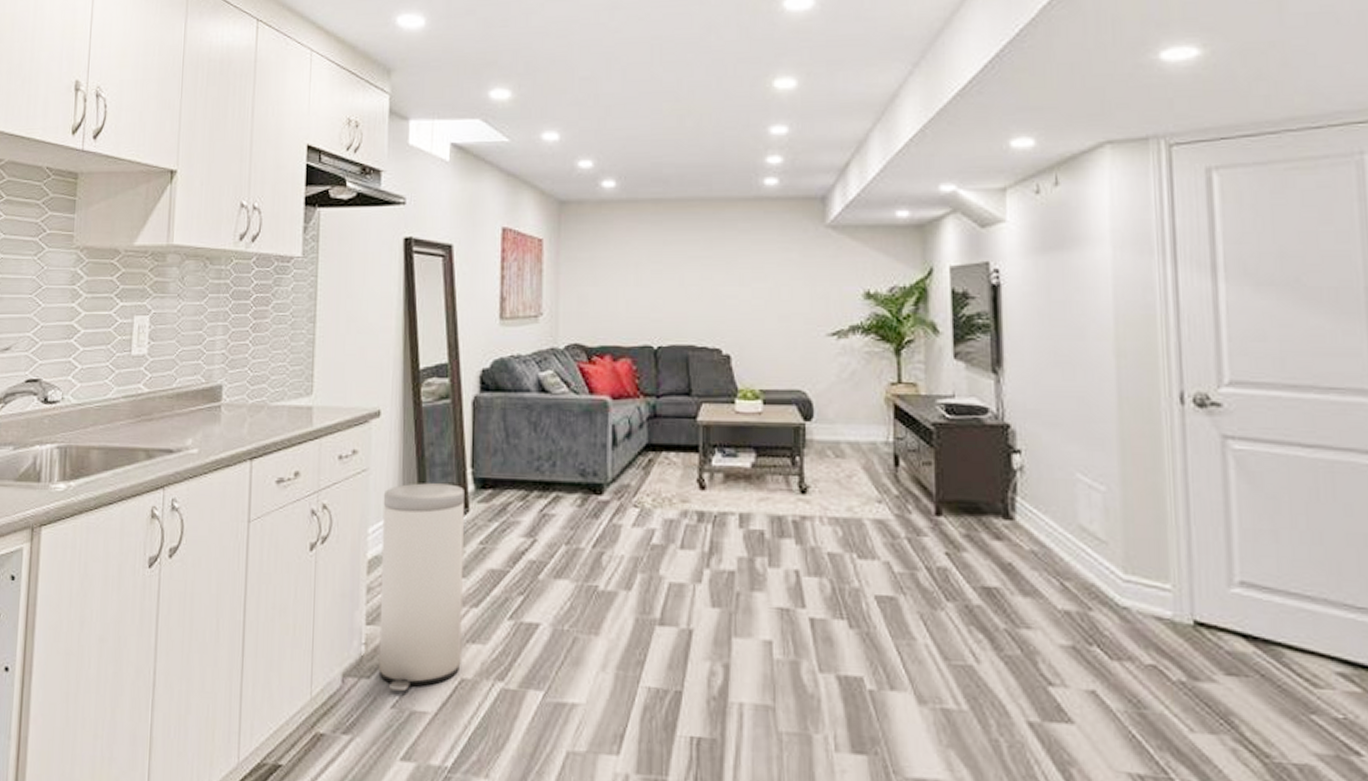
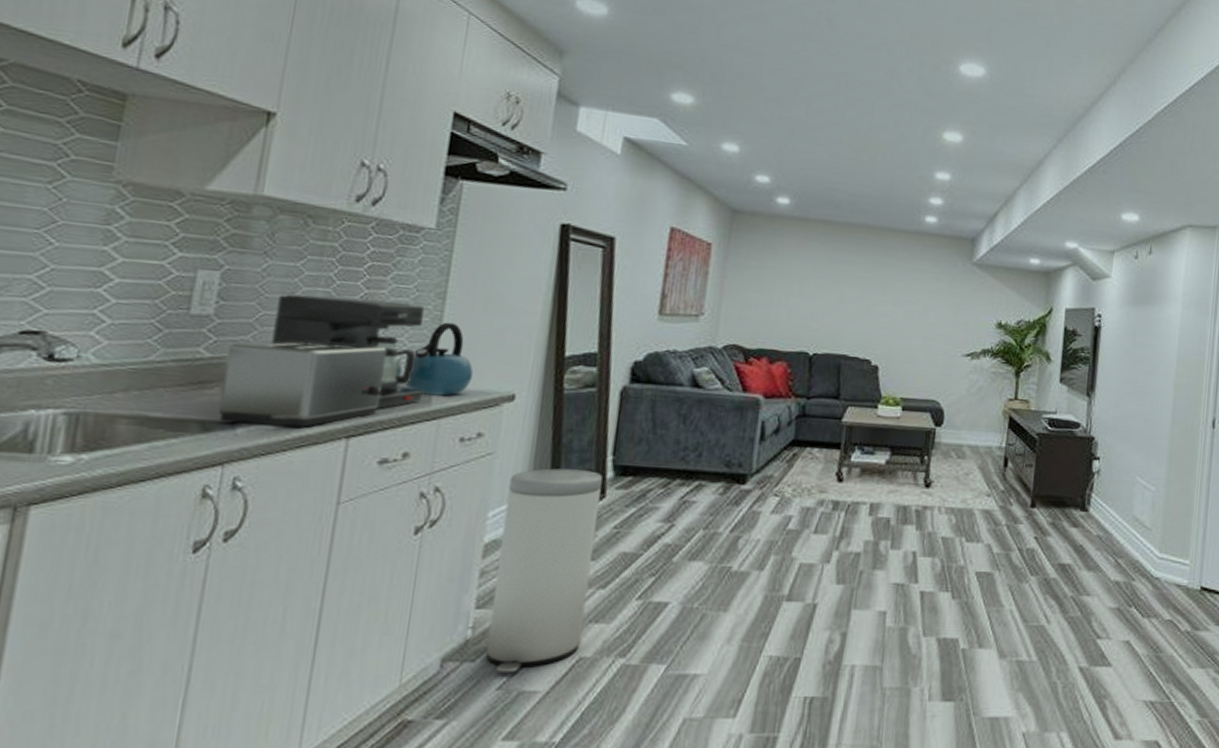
toaster: none [156,371,275,451] -> present [217,340,387,427]
coffee maker: none [189,329,305,431] -> present [271,293,424,409]
kettle: none [291,344,344,416] -> present [405,322,474,396]

